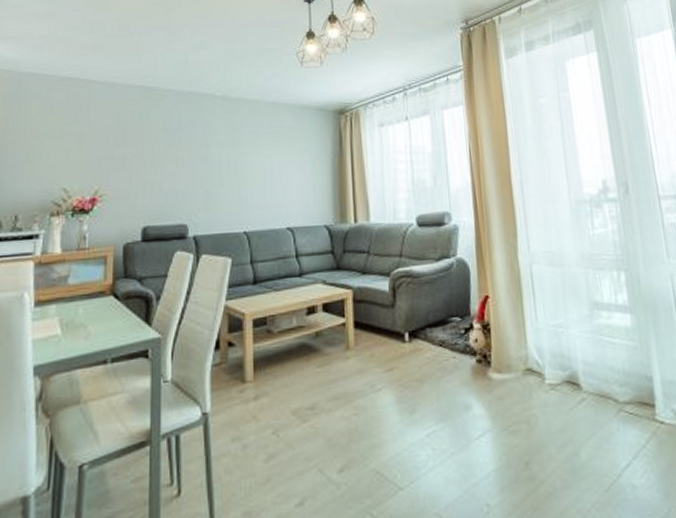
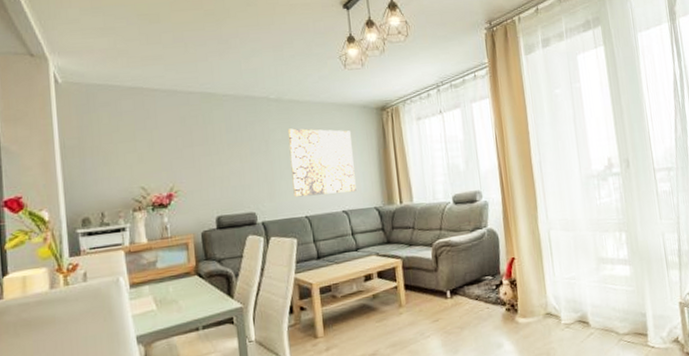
wall art: none [232,130,305,209] -> present [287,128,356,198]

